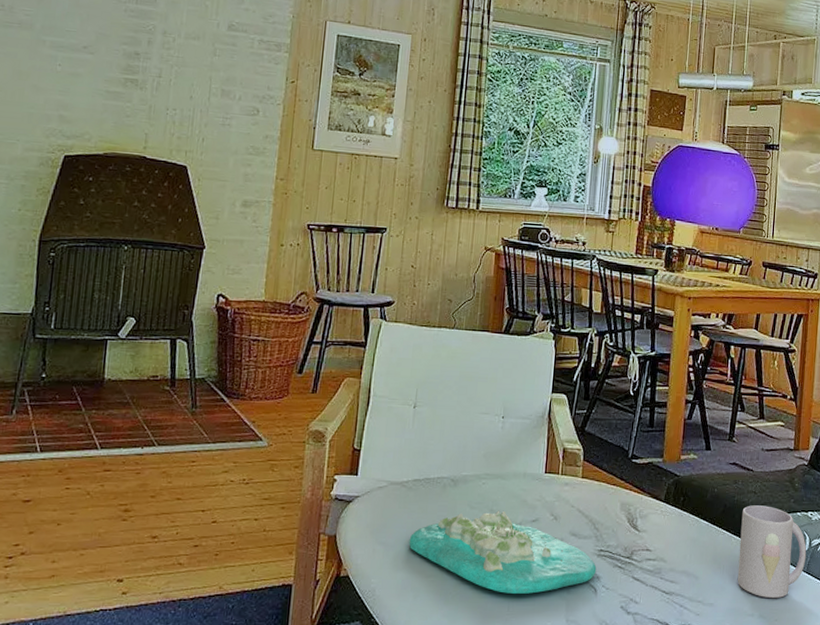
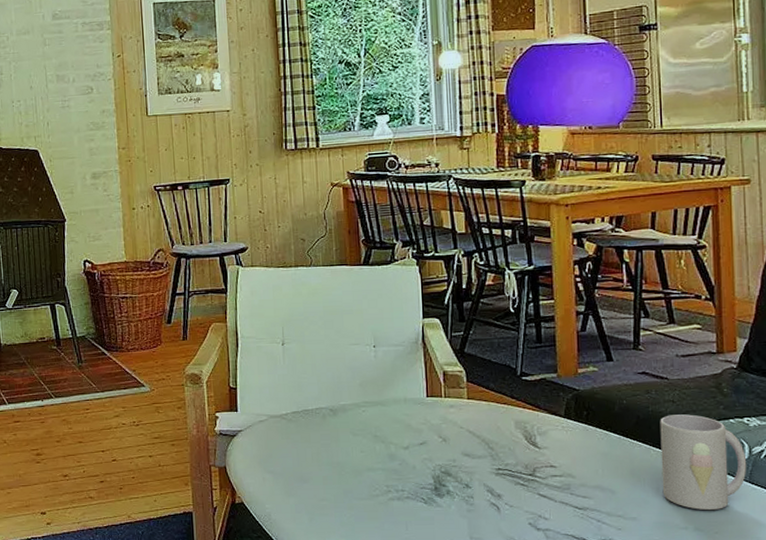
decorative tray: present [409,496,597,594] -> none [296,422,497,514]

